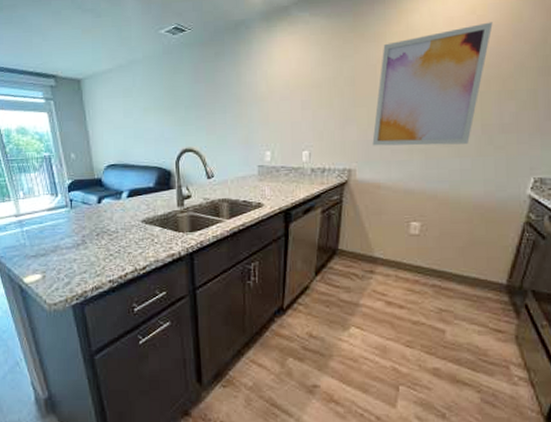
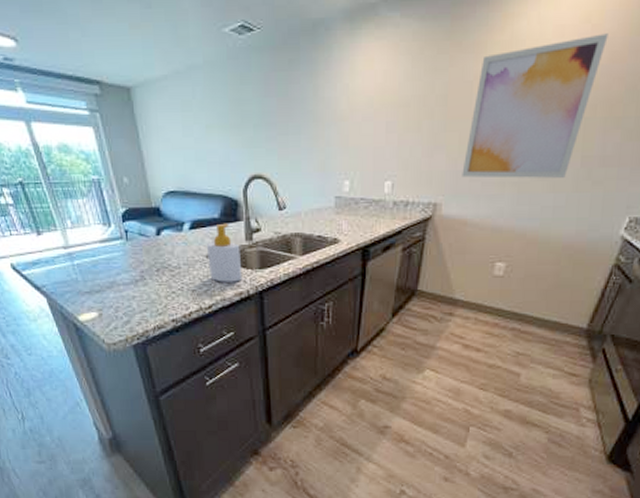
soap bottle: none [142,191,175,245] -> present [206,223,243,282]

